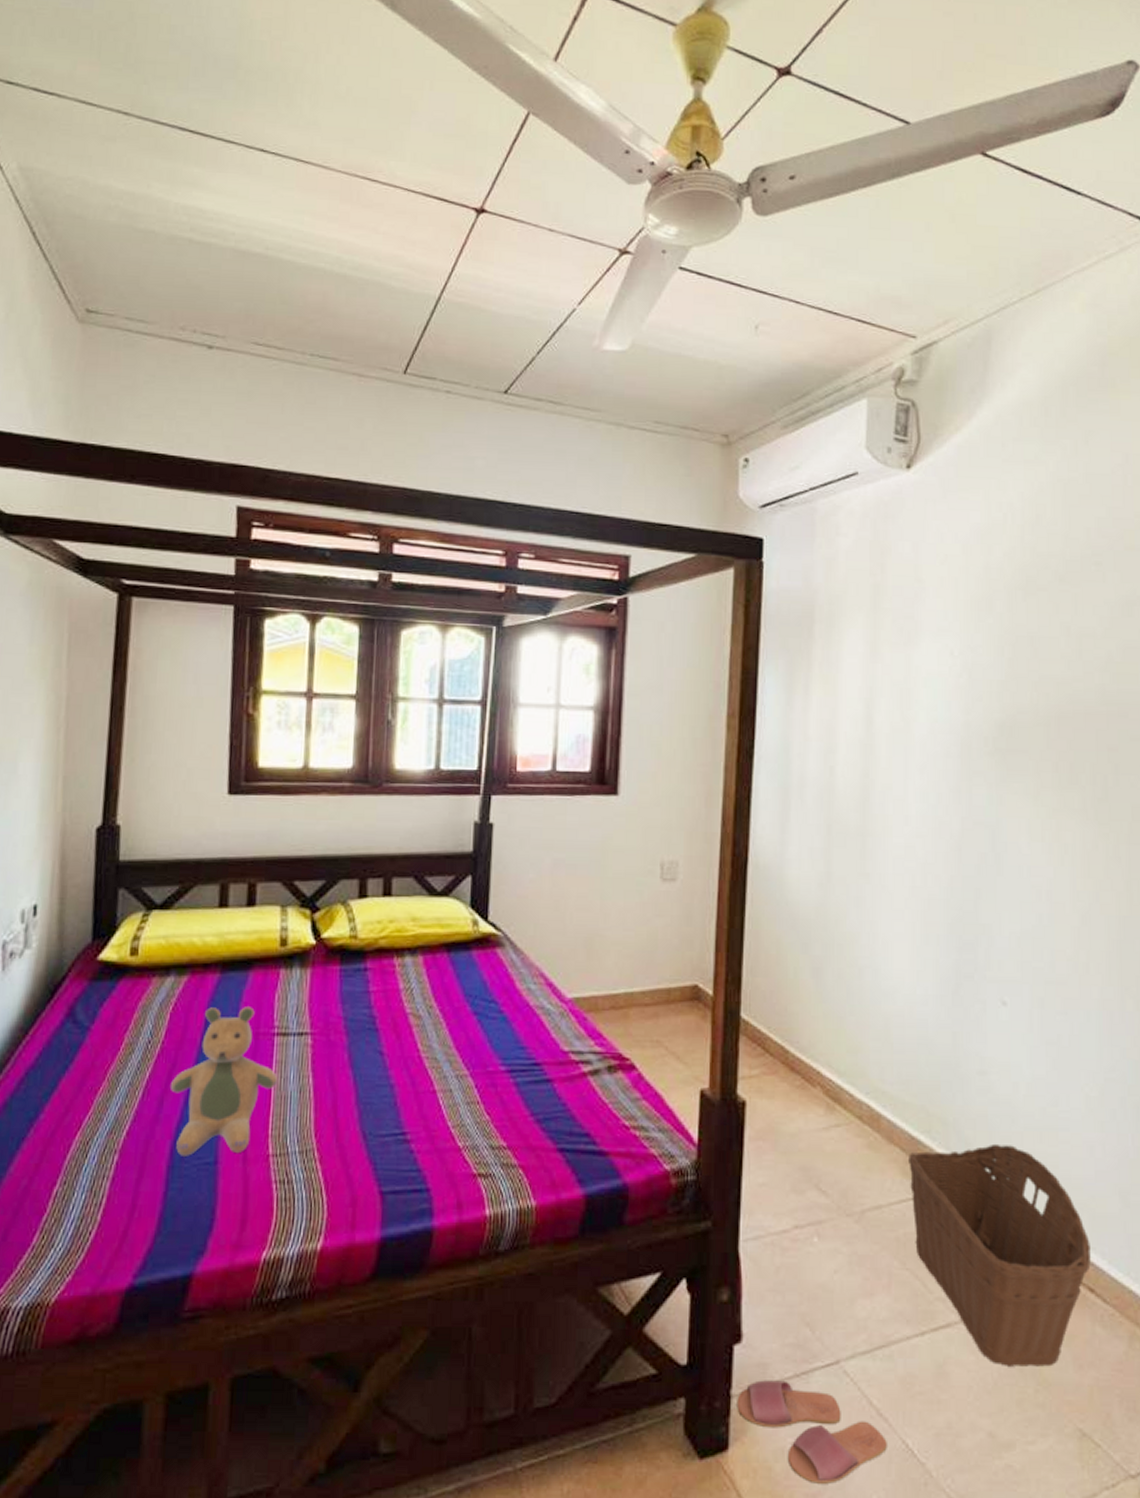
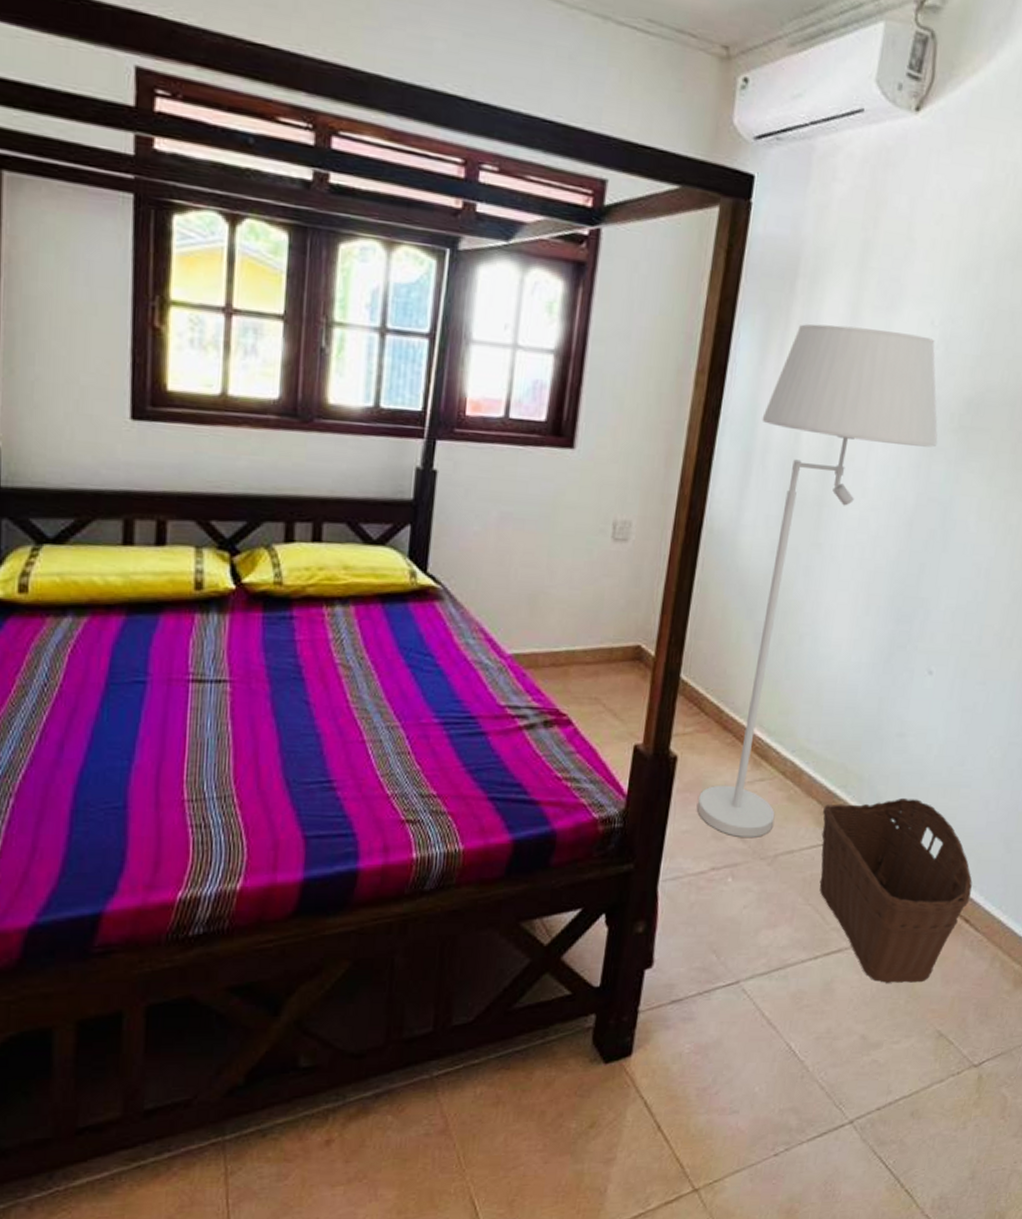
teddy bear: present [171,1007,277,1156] -> none [72,651,193,801]
slippers: present [737,1380,887,1484] -> none [643,998,773,1080]
floor lamp: none [773,663,975,1192] -> present [697,323,938,839]

